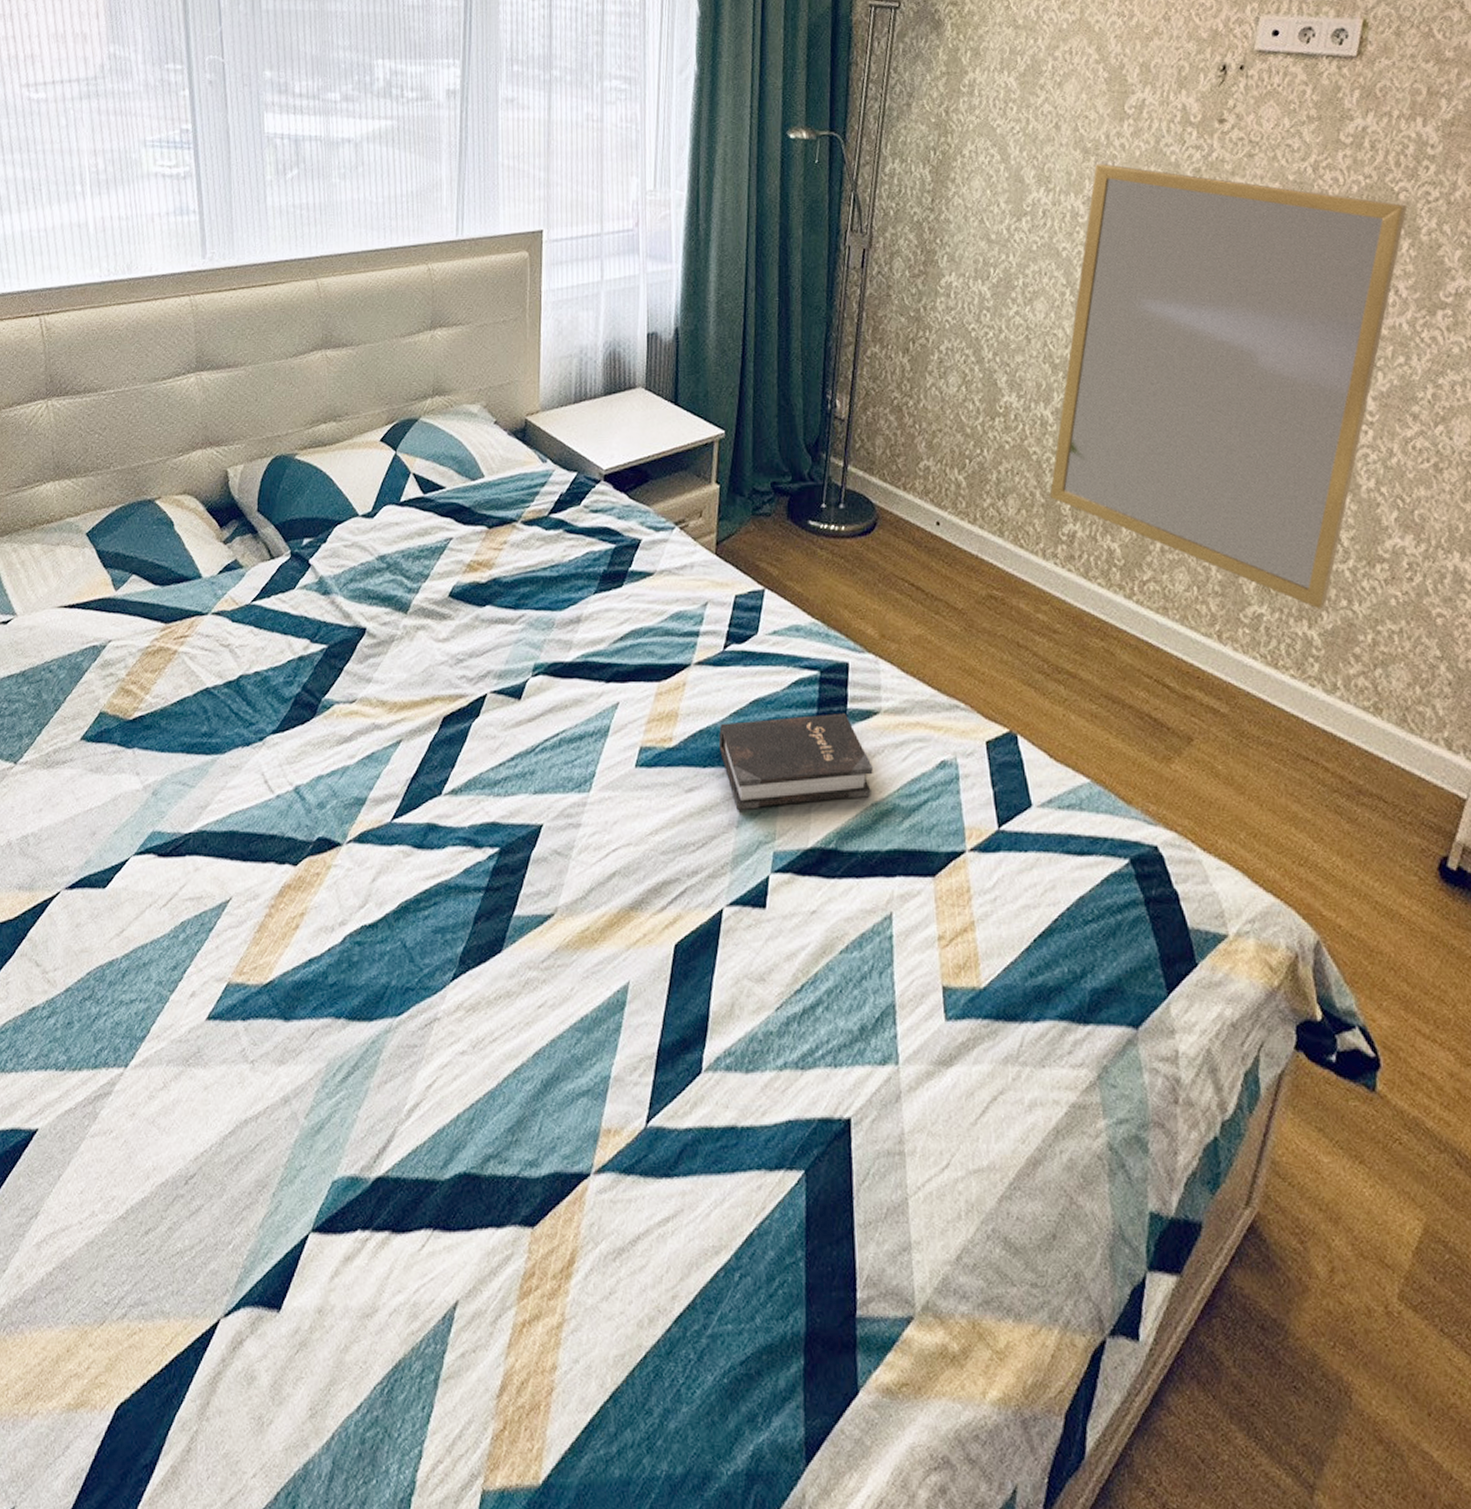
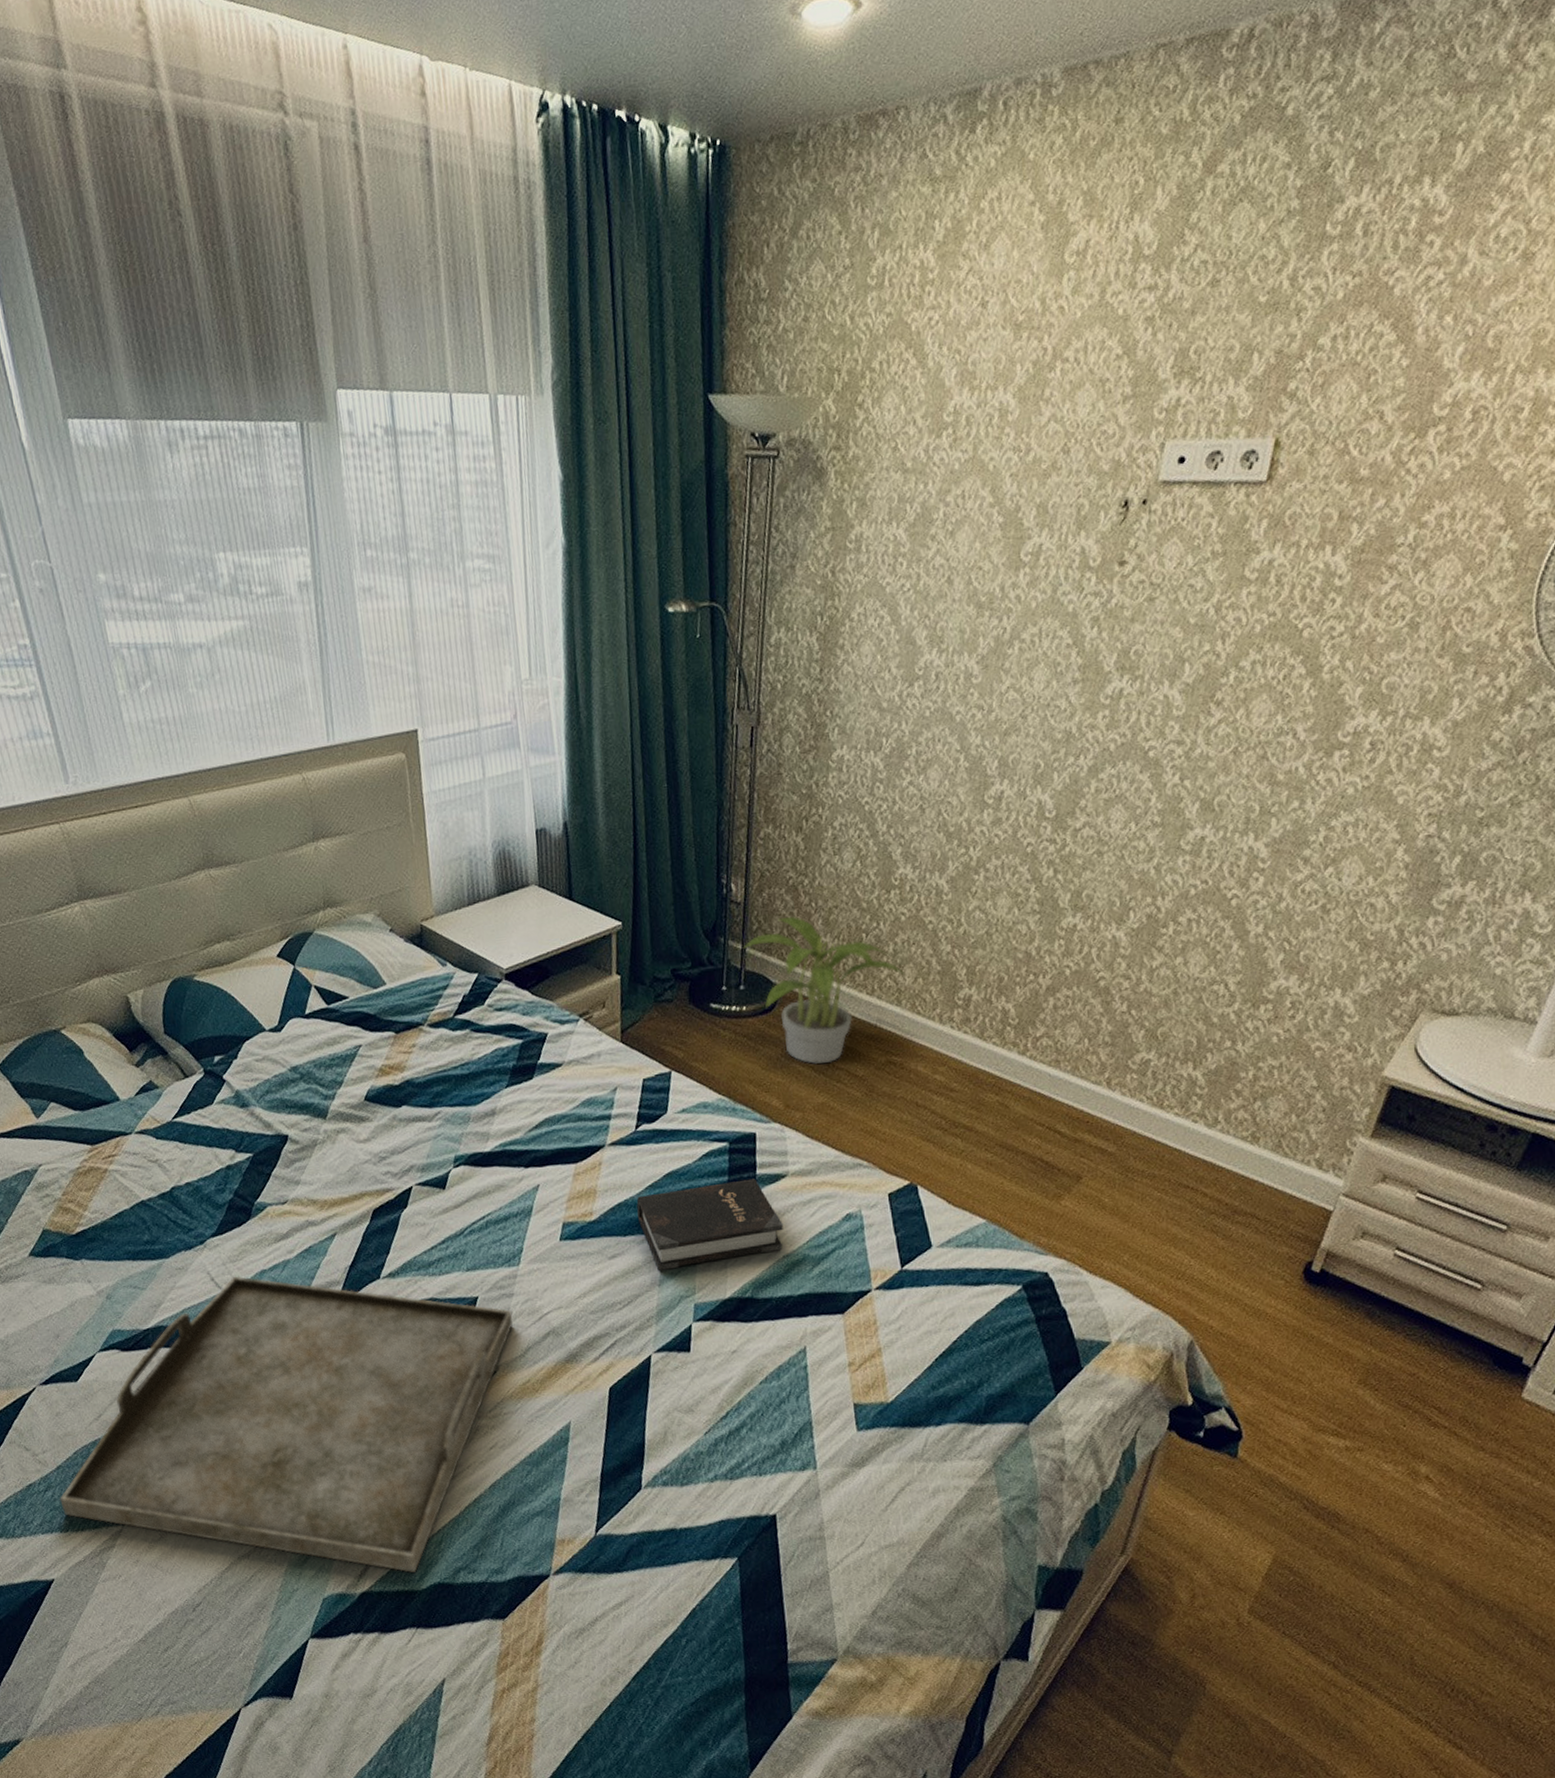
serving tray: none [62,780,578,1156] -> present [60,1276,513,1572]
potted plant: none [844,437,1008,592] -> present [743,917,905,1064]
home mirror: present [1049,163,1408,610] -> none [945,618,1311,1052]

